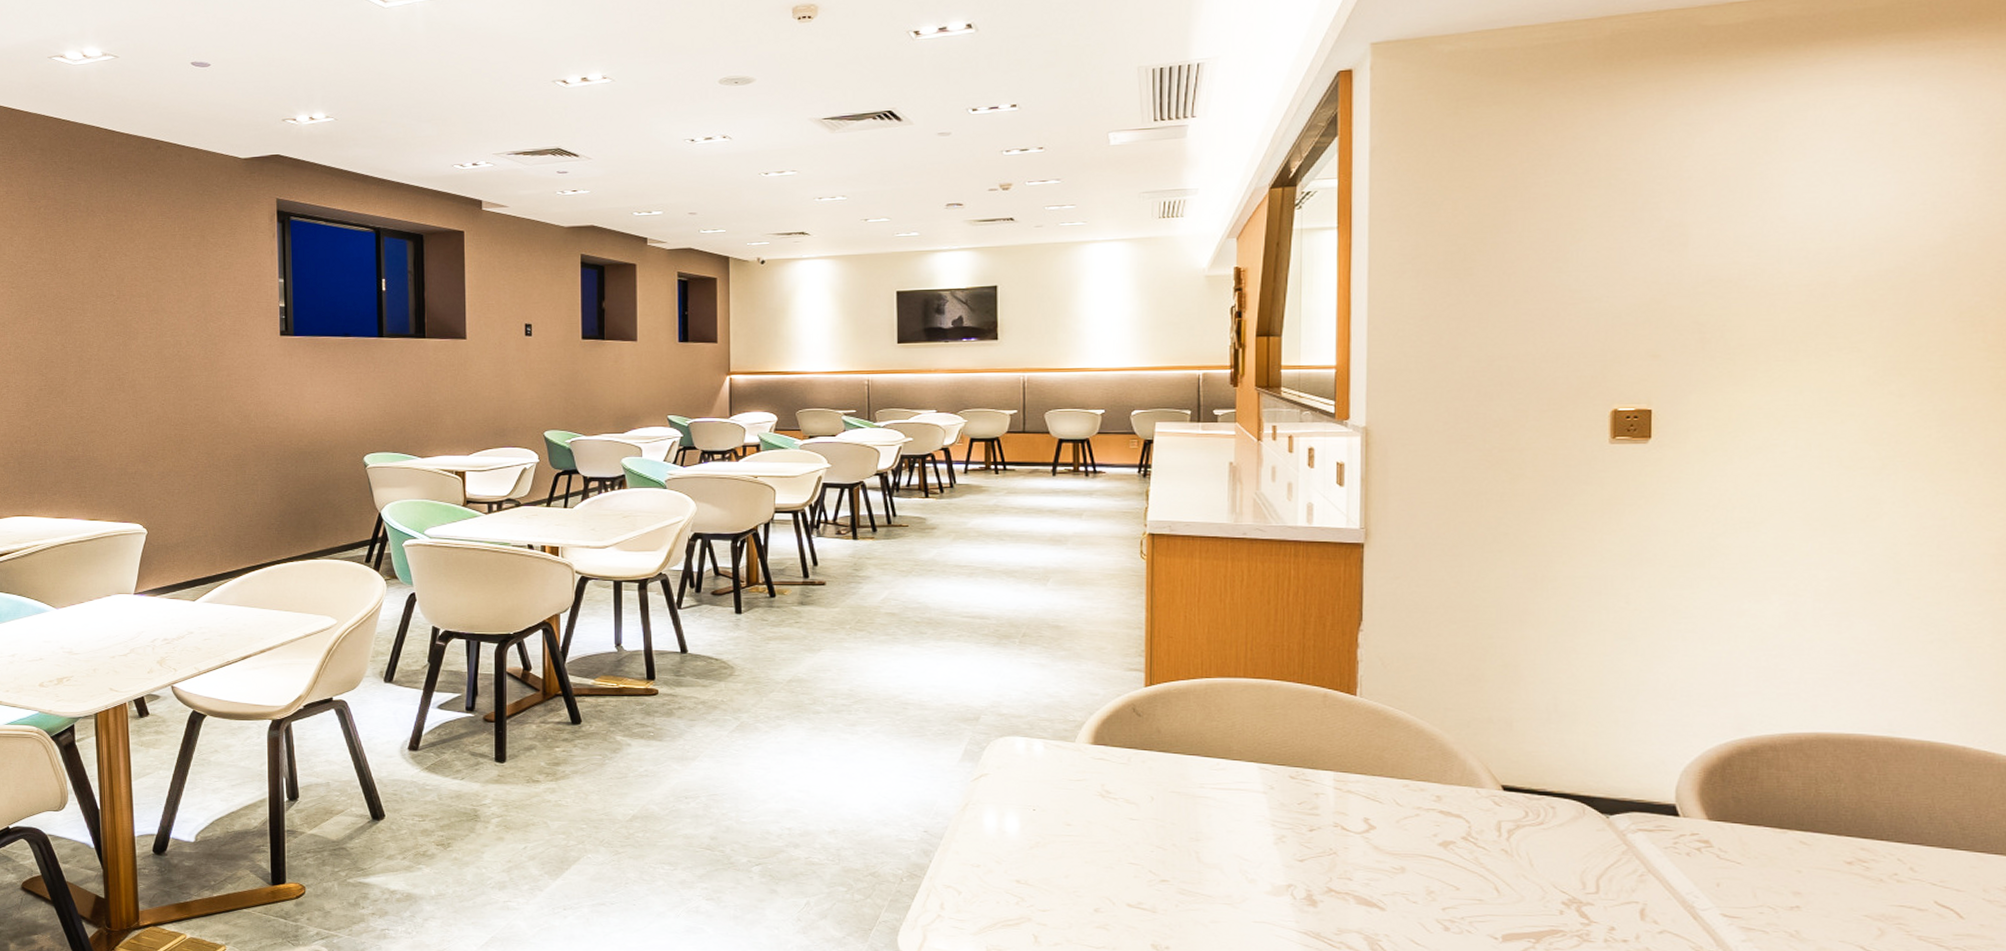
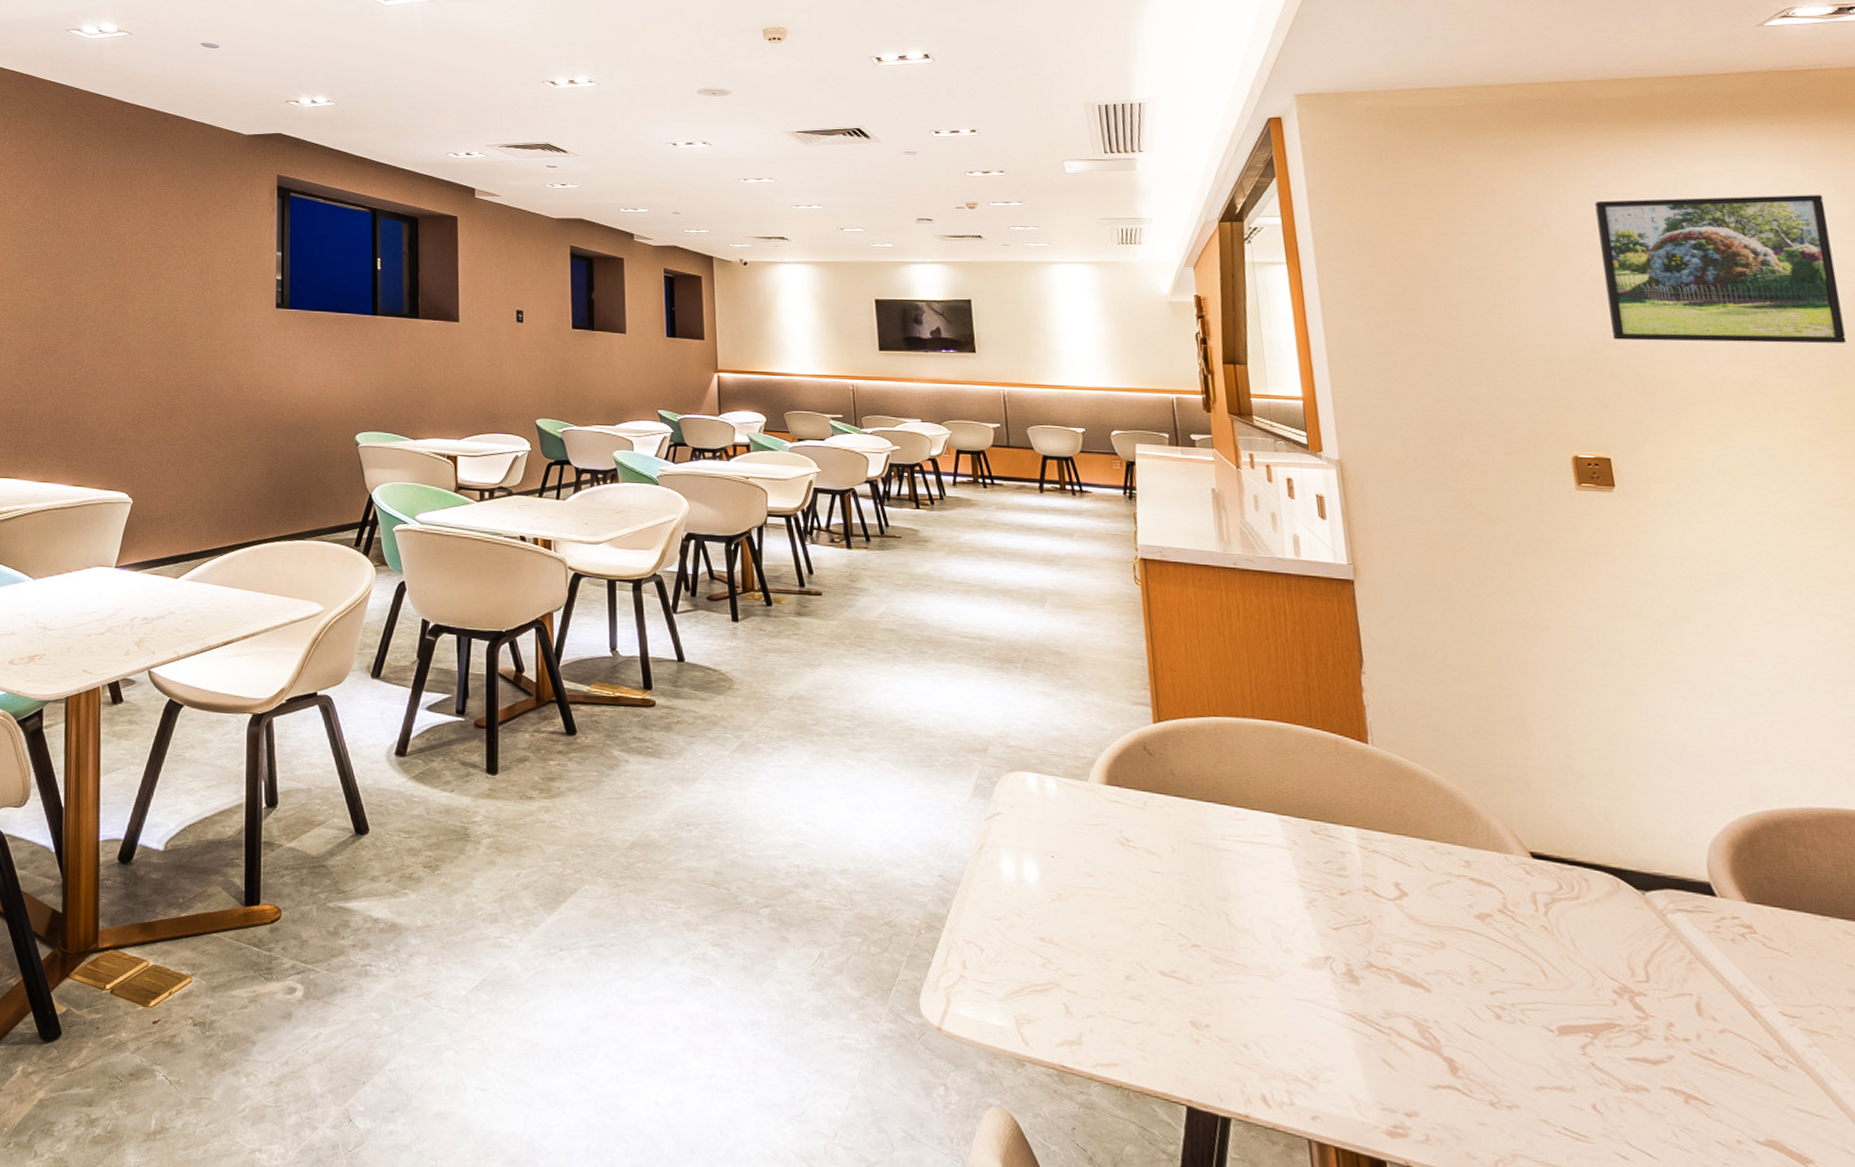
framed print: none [1677,118,1941,288] -> present [1594,195,1847,344]

